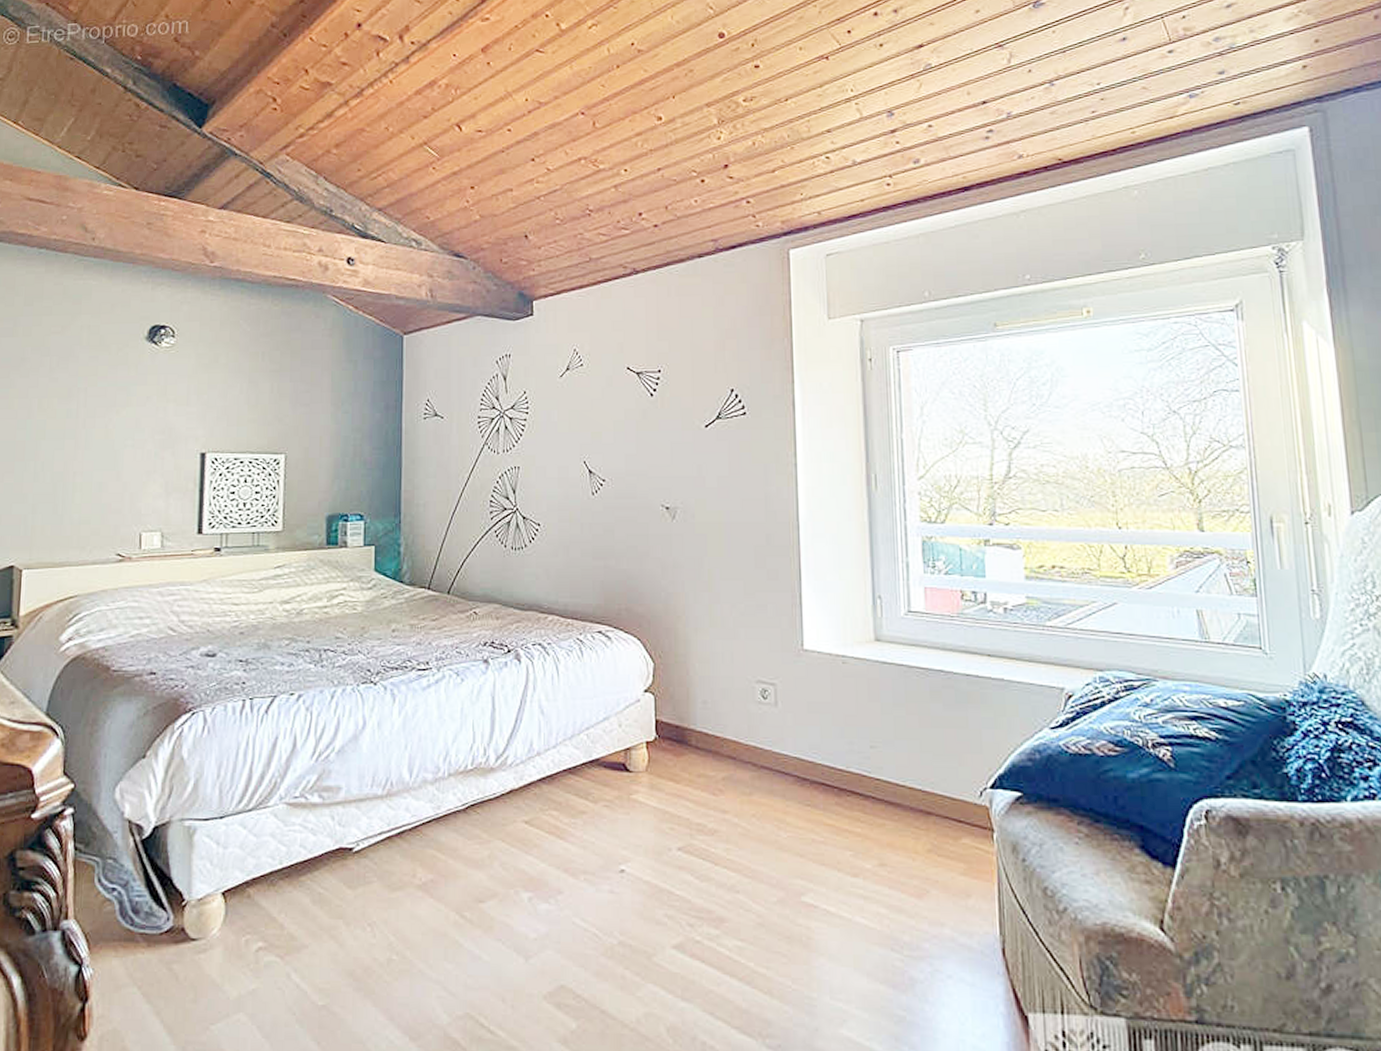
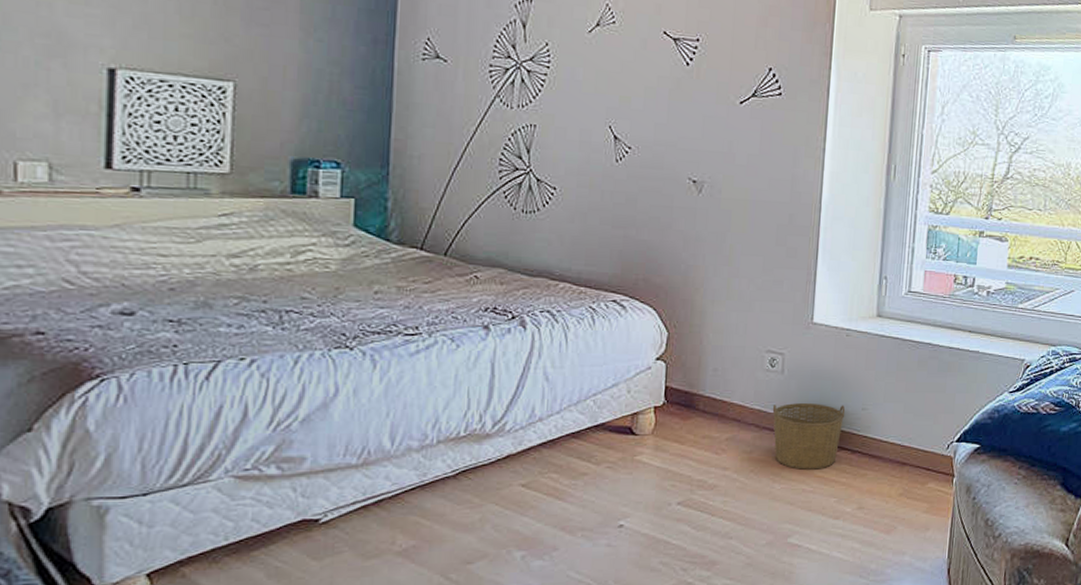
basket: none [769,739,852,817] -> present [772,403,845,470]

